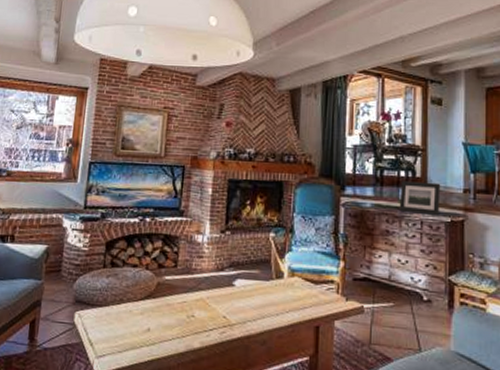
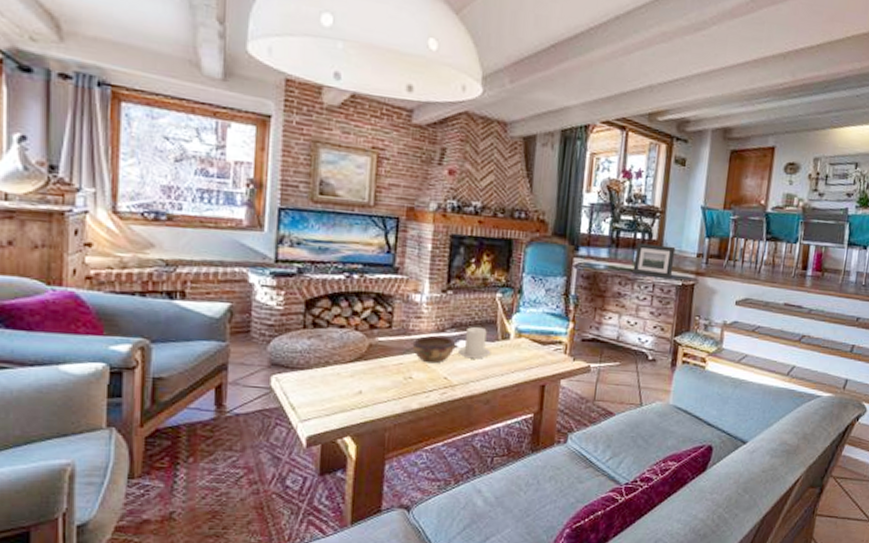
decorative bowl: none [194,274,233,302] -> present [412,335,455,364]
candle: none [236,265,266,298] -> present [458,326,491,359]

